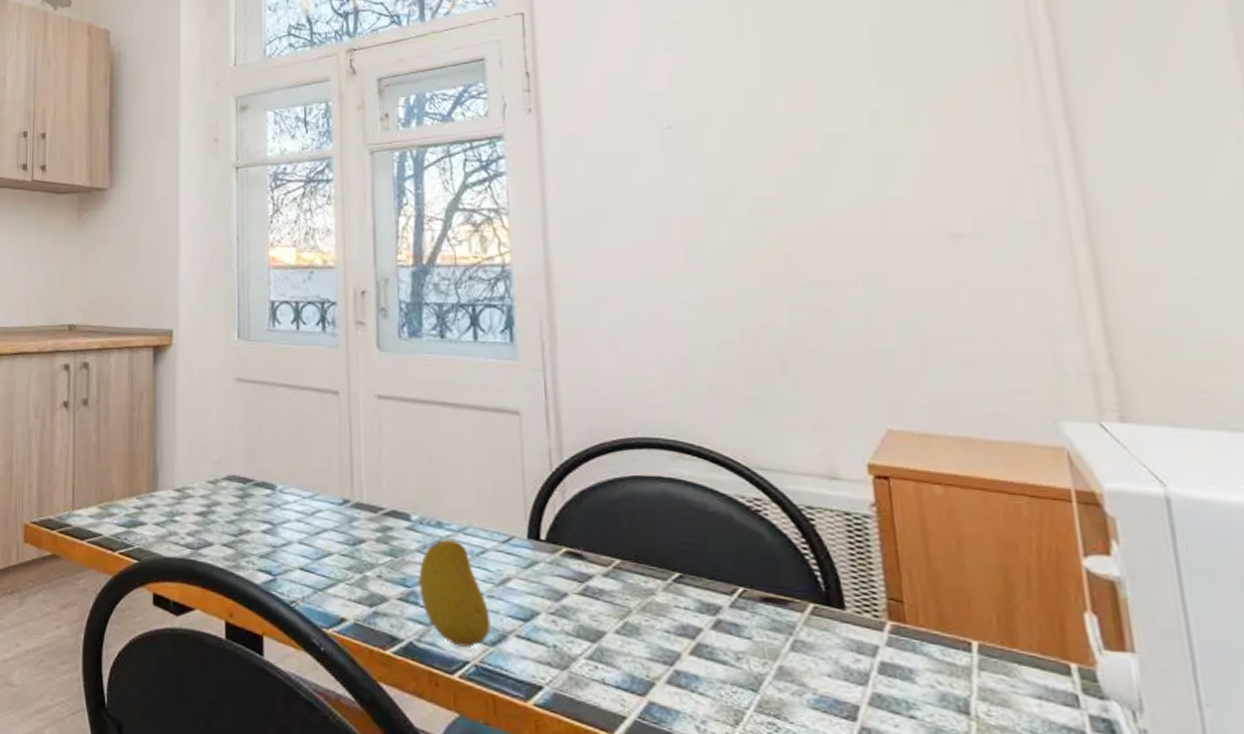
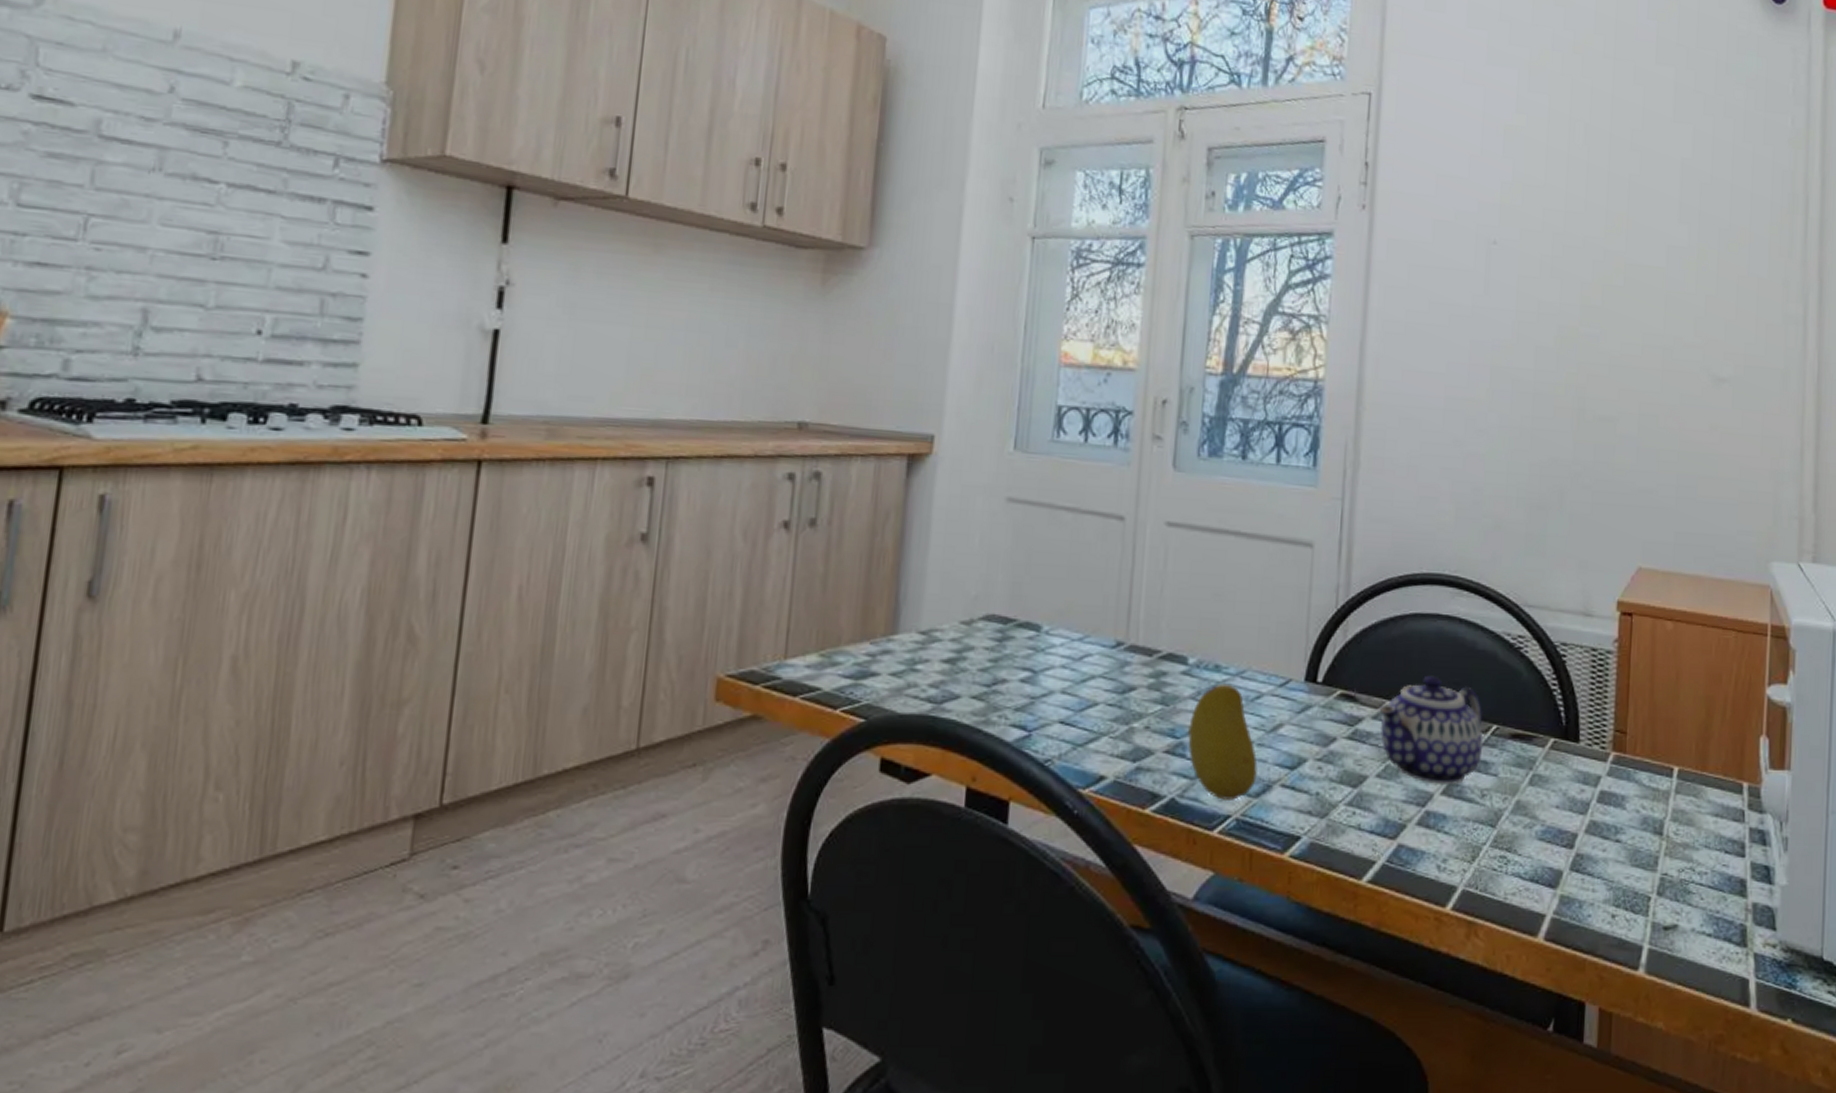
teapot: none [609,536,731,646] -> present [1379,675,1484,785]

